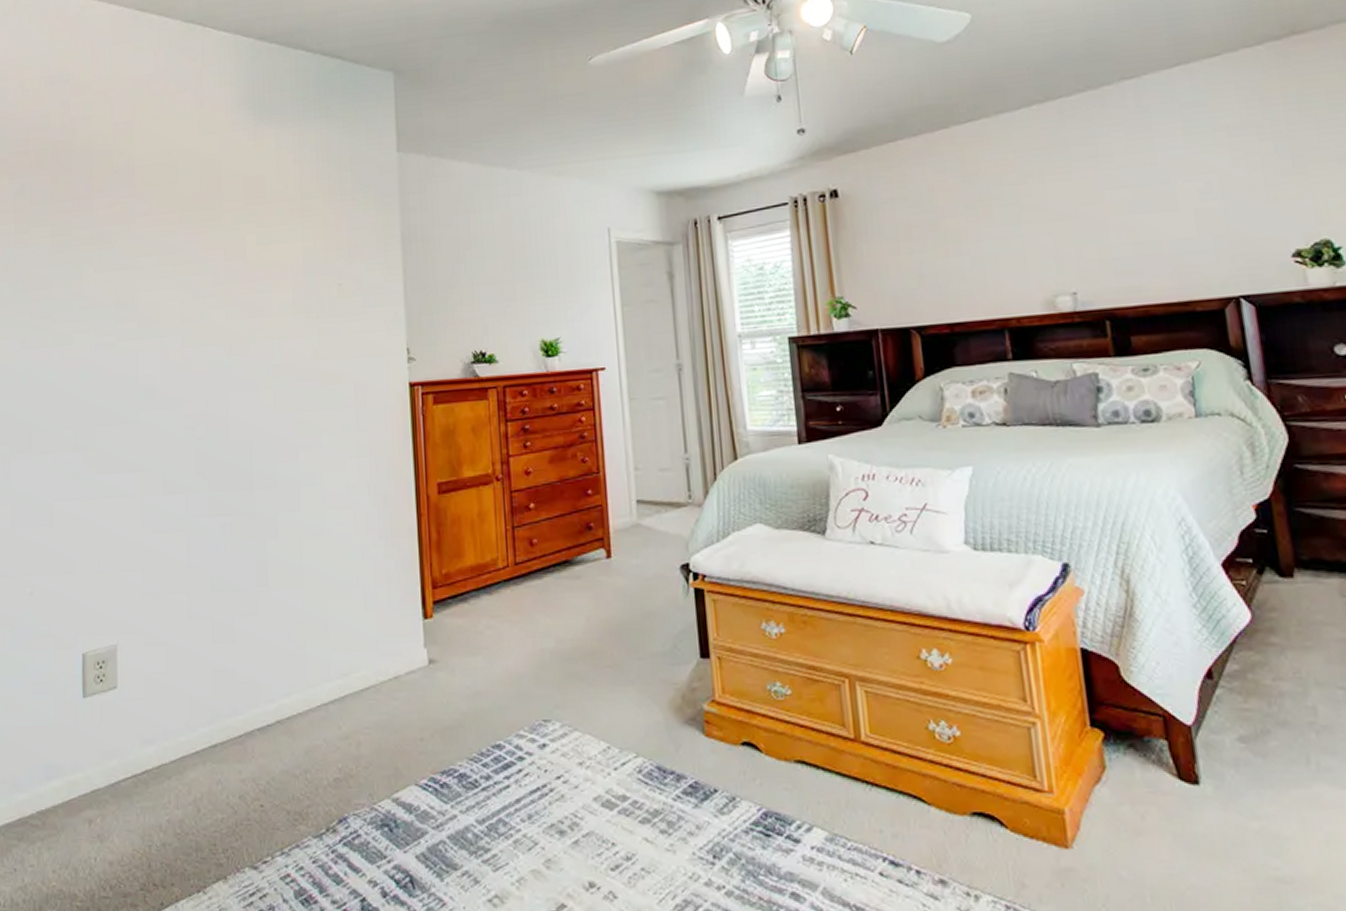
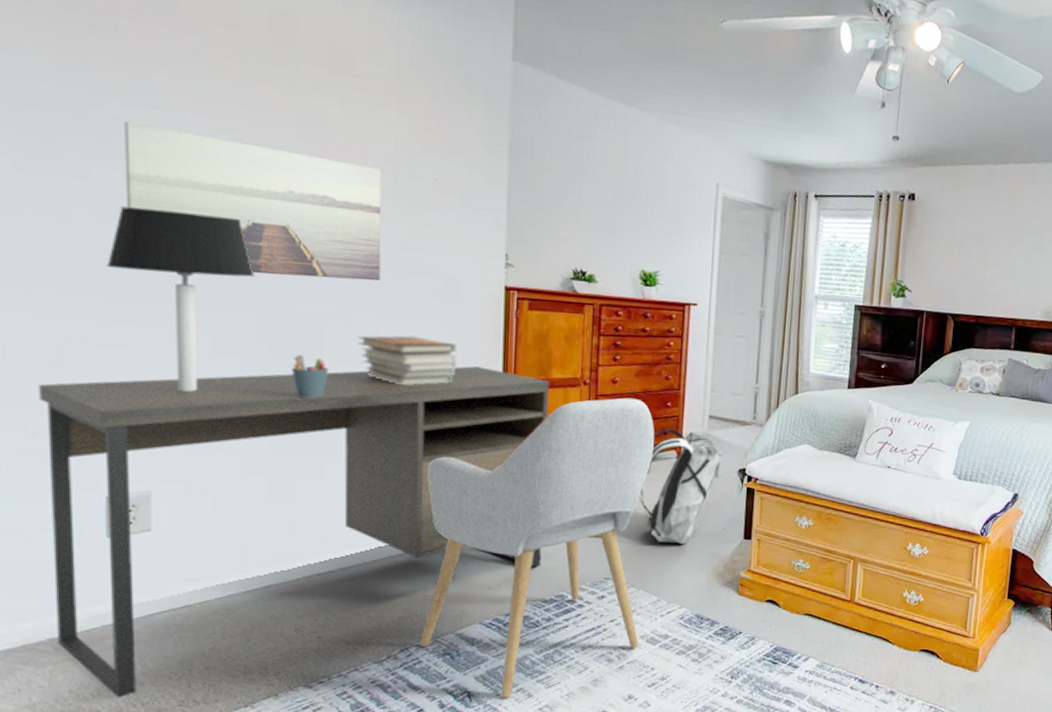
desk: none [35,475,473,880] -> present [38,366,549,698]
table lamp: none [83,357,195,537] -> present [106,206,255,392]
wall art: none [96,284,298,409] -> present [124,120,382,282]
pen holder: none [227,485,258,530] -> present [291,354,329,398]
book stack: none [281,450,372,506] -> present [358,335,458,386]
chair: none [351,489,592,886] -> present [420,397,655,699]
backpack: none [570,522,660,671] -> present [639,428,723,545]

